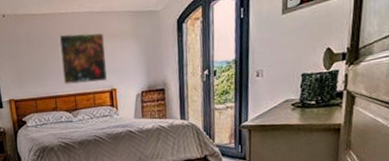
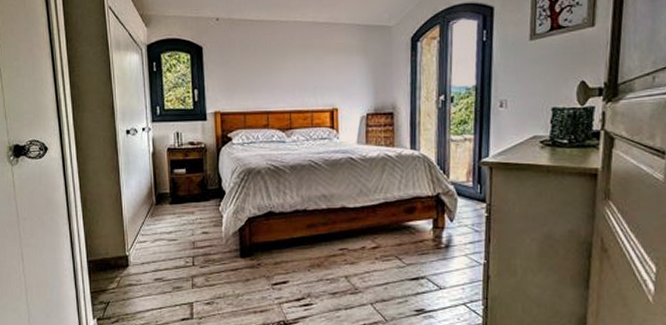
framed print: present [58,33,107,85] -> none [276,44,329,100]

